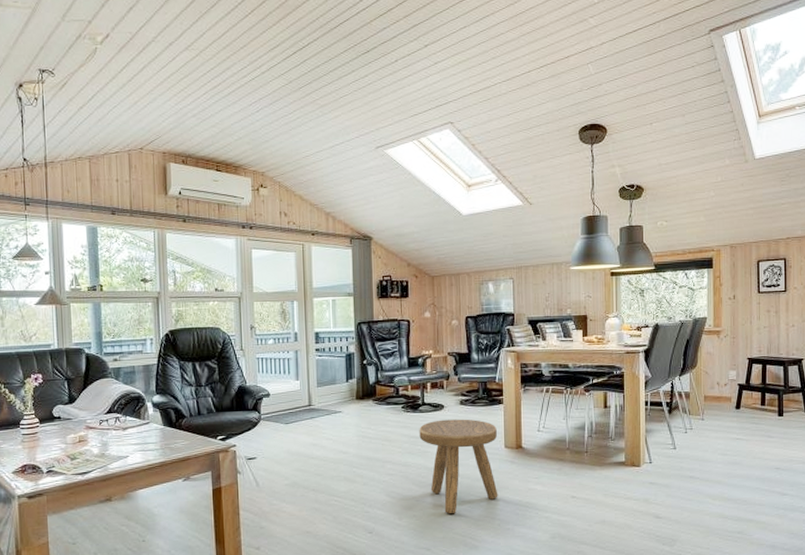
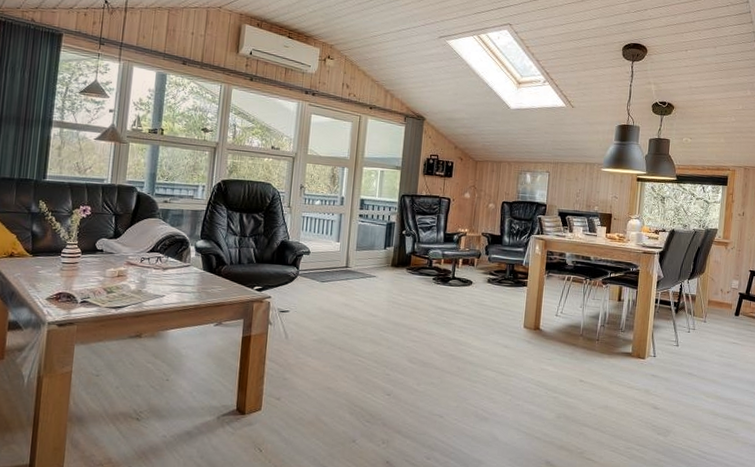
stool: present [419,419,498,513] -> none [446,295,518,385]

